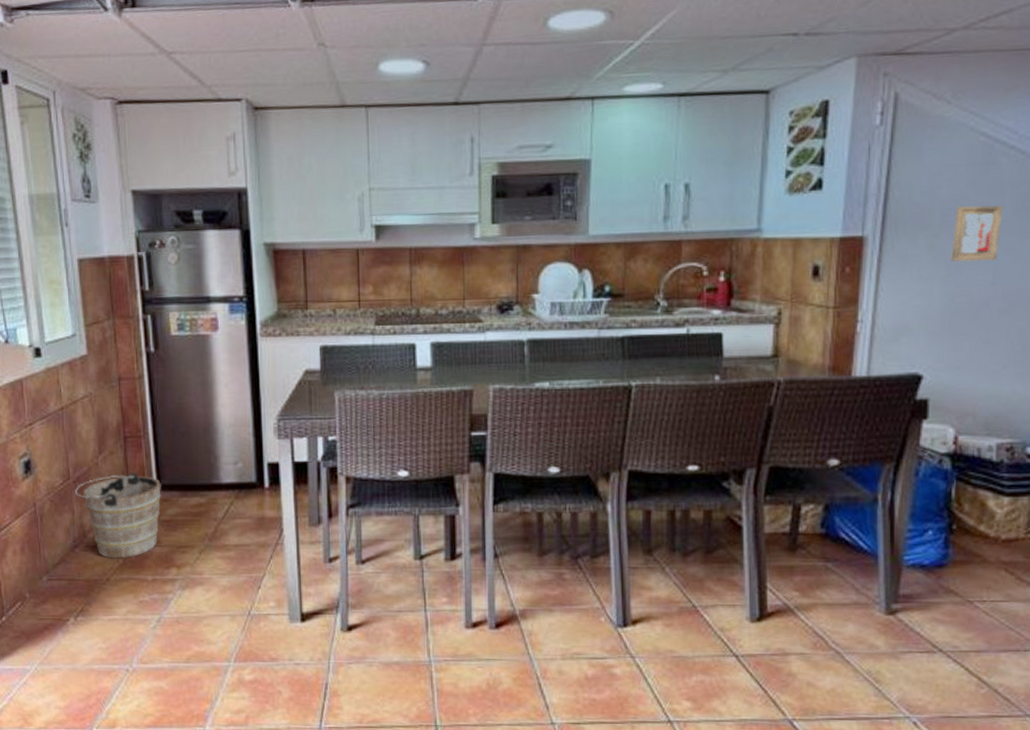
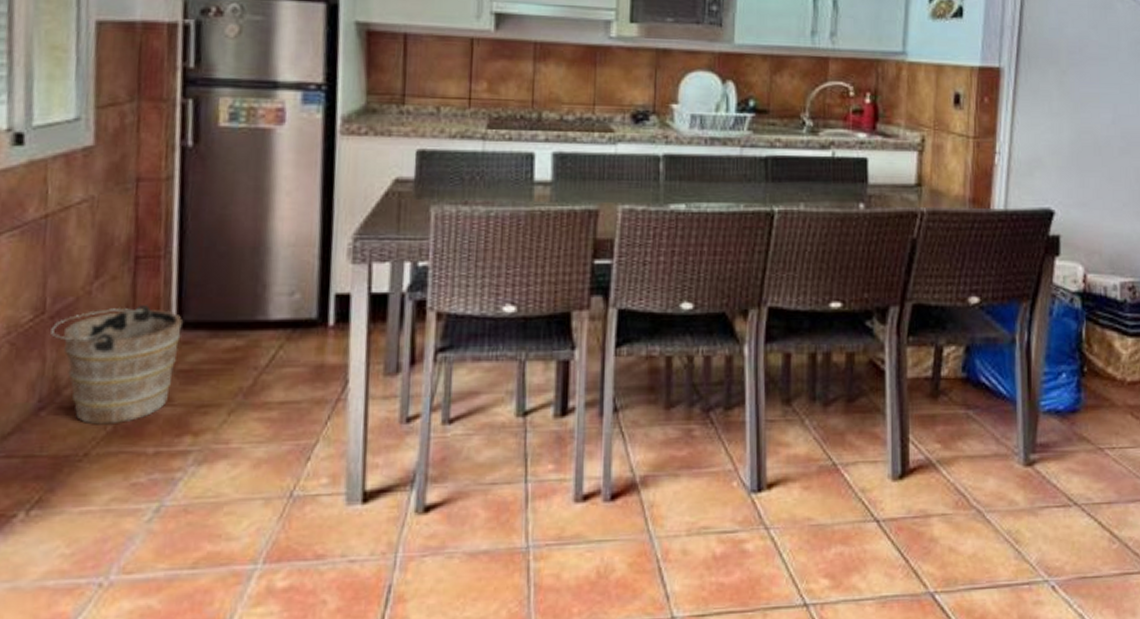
picture frame: present [950,205,1002,261] -> none [1076,46,1119,100]

